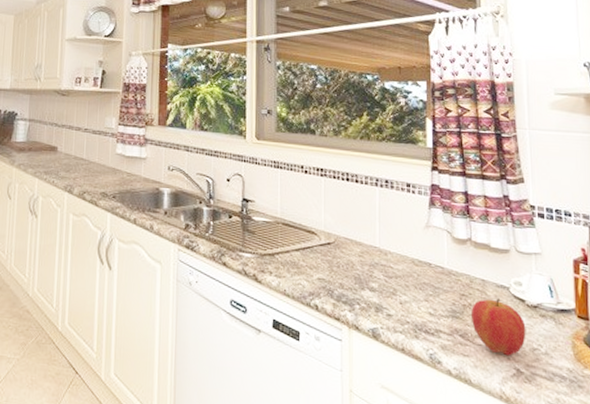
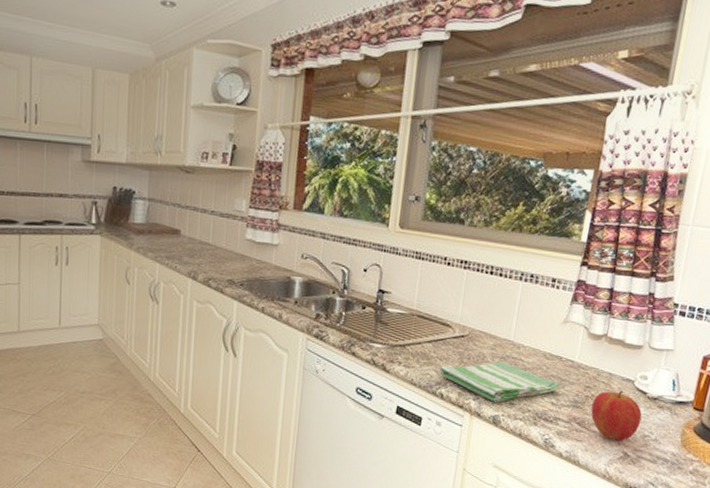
dish towel: none [310,269,435,314] -> present [439,361,561,402]

